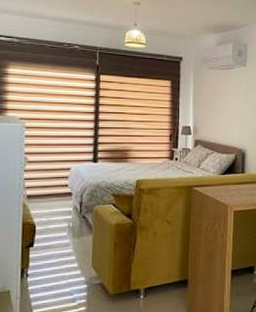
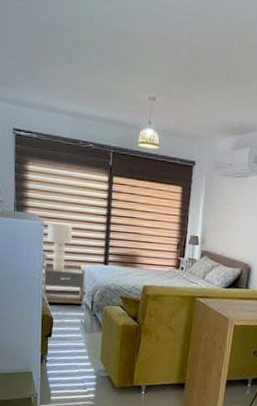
nightstand: none [23,165,72,209] -> present [43,262,85,307]
lamp: none [29,126,57,174] -> present [48,224,72,272]

